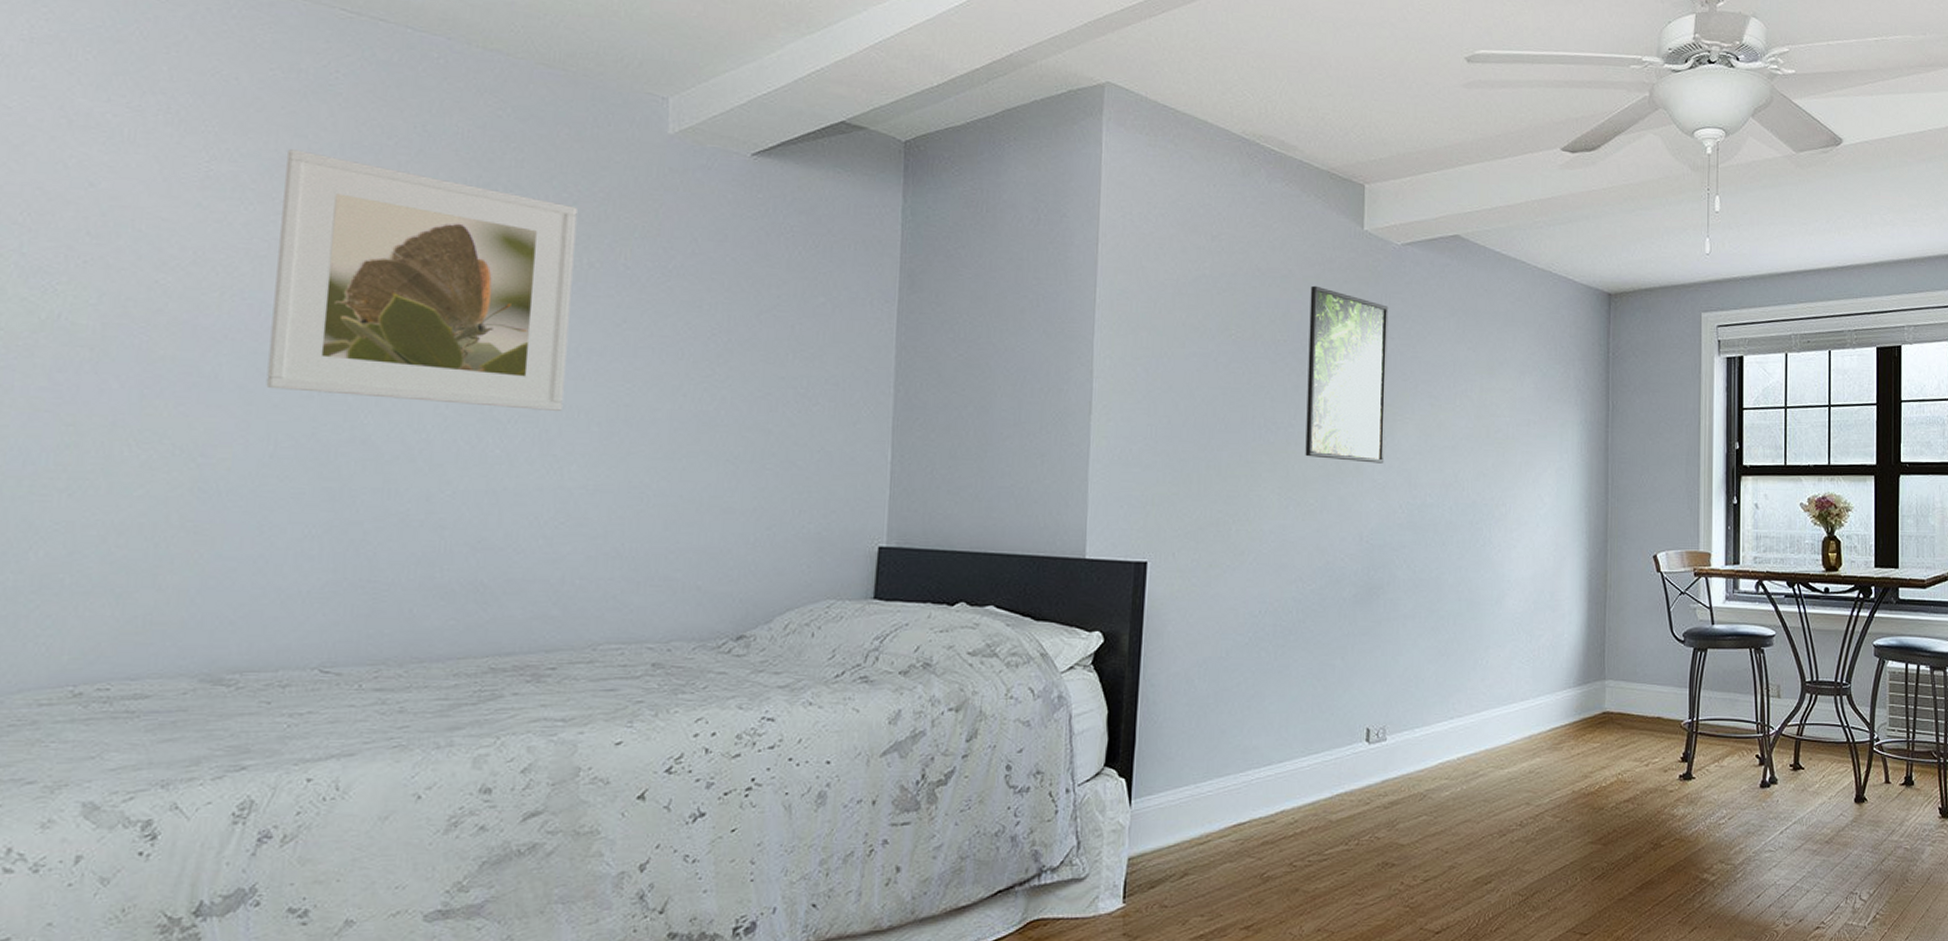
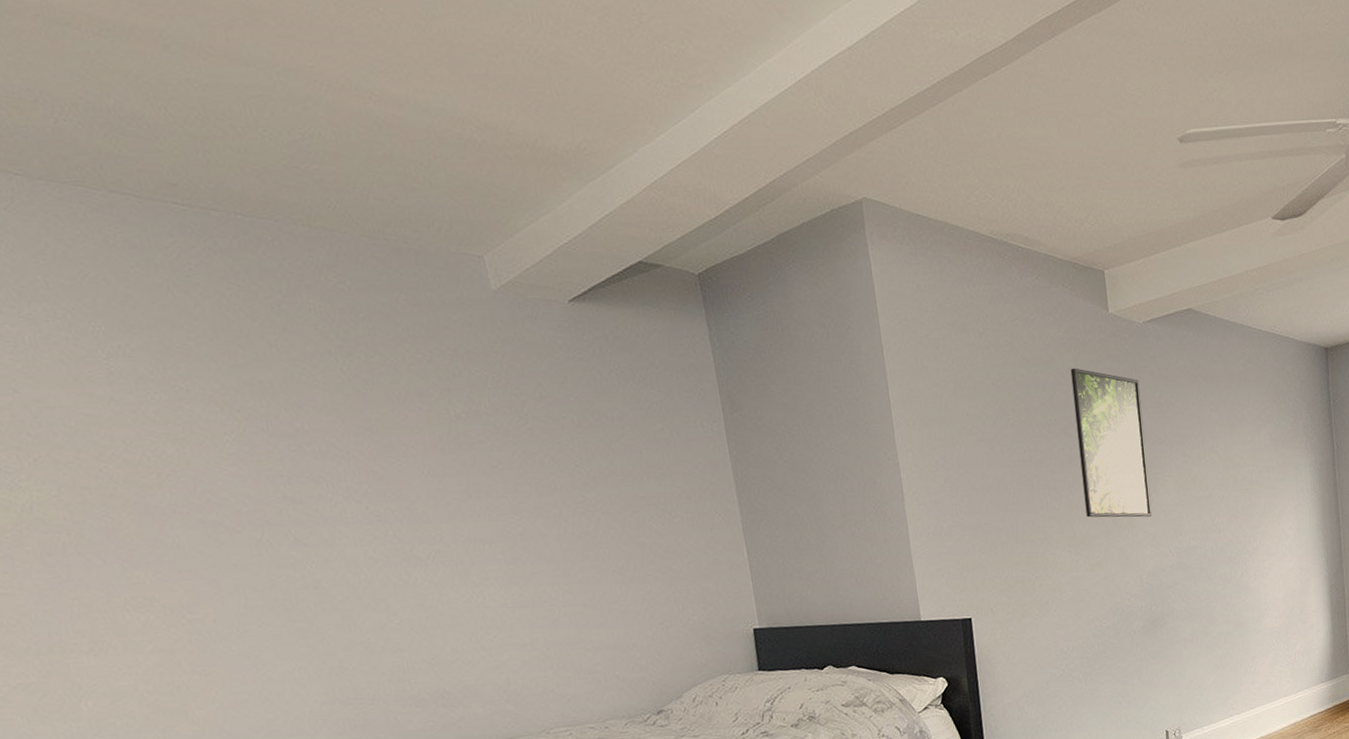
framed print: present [266,149,577,411] -> none [170,340,470,552]

